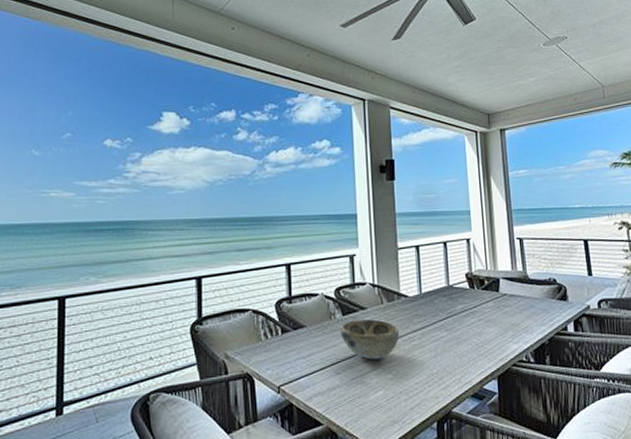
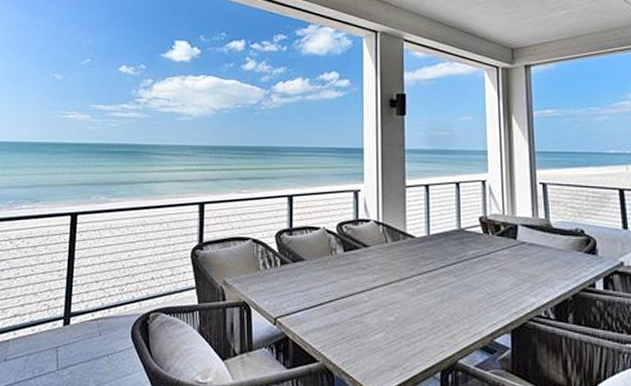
decorative bowl: present [340,319,400,360] -> none [341,257,404,300]

